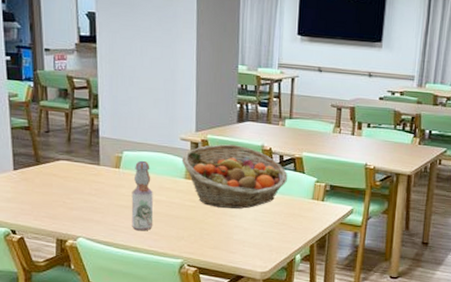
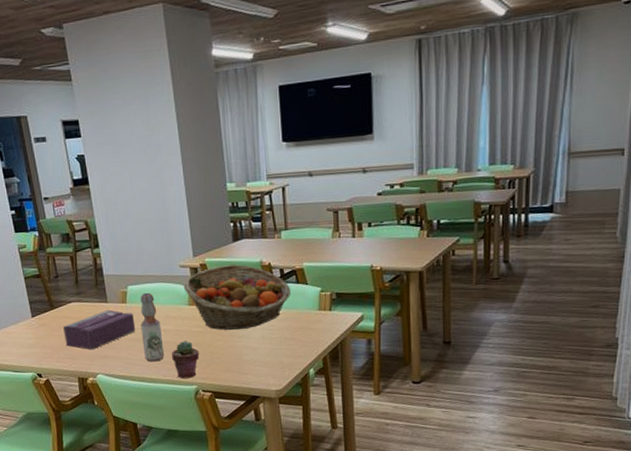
tissue box: none [47,172,127,212] -> present [63,309,136,350]
potted succulent: none [160,213,190,252] -> present [171,341,200,379]

